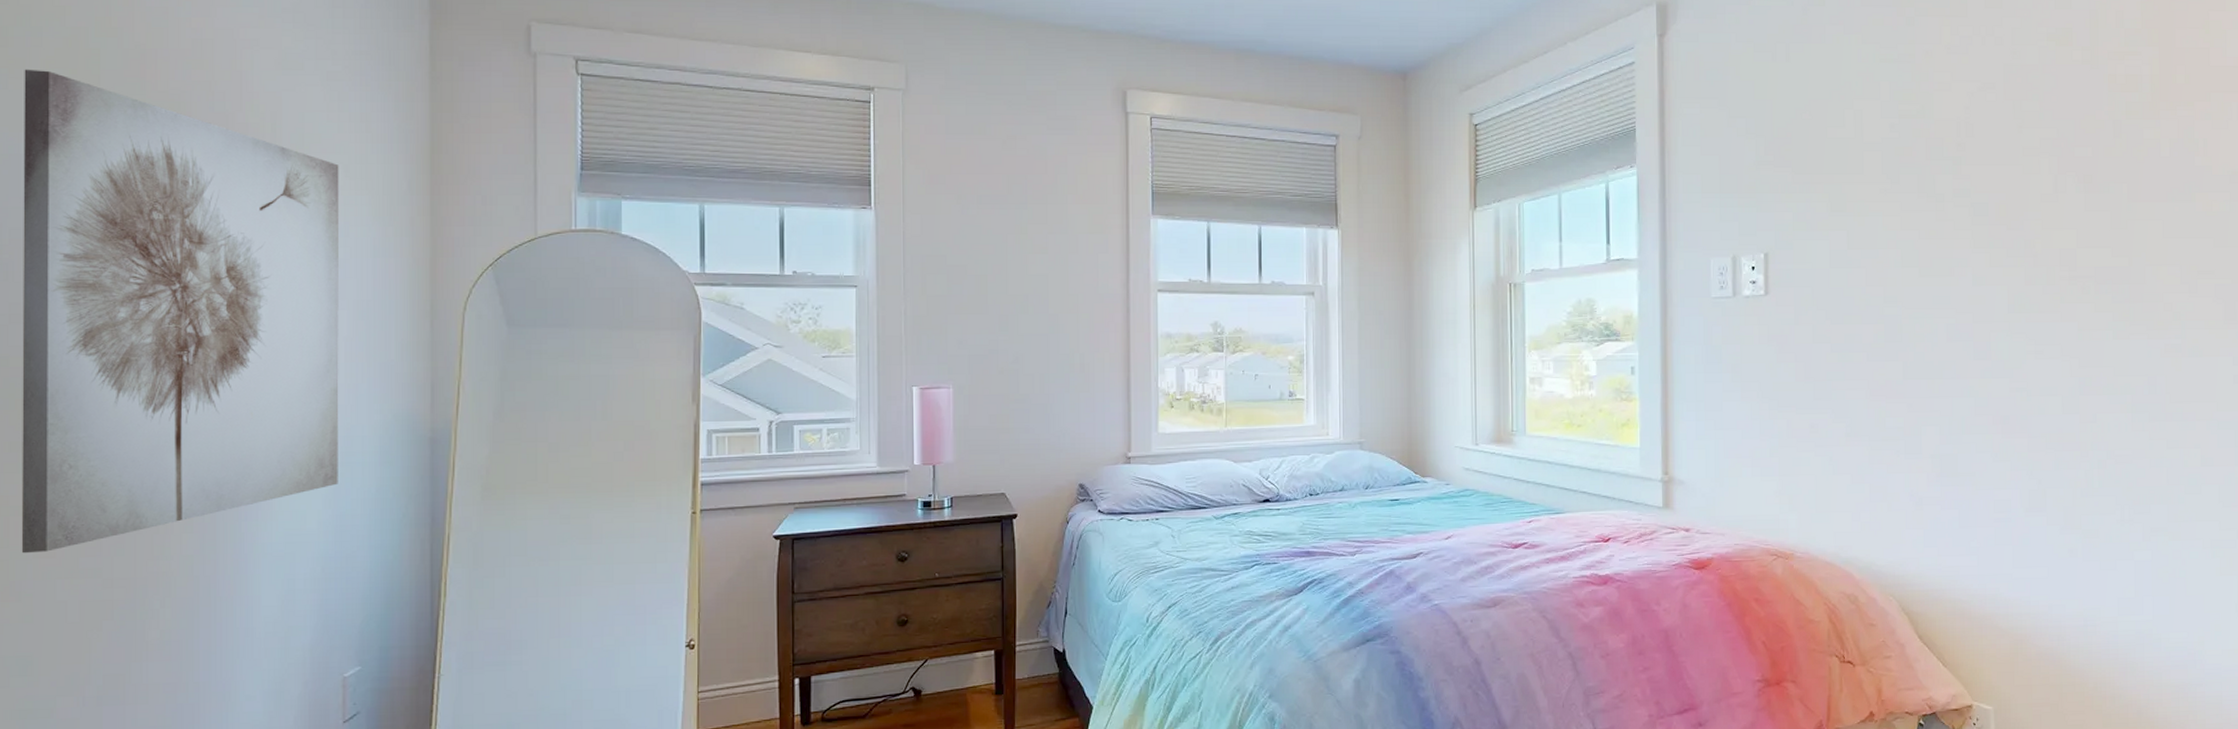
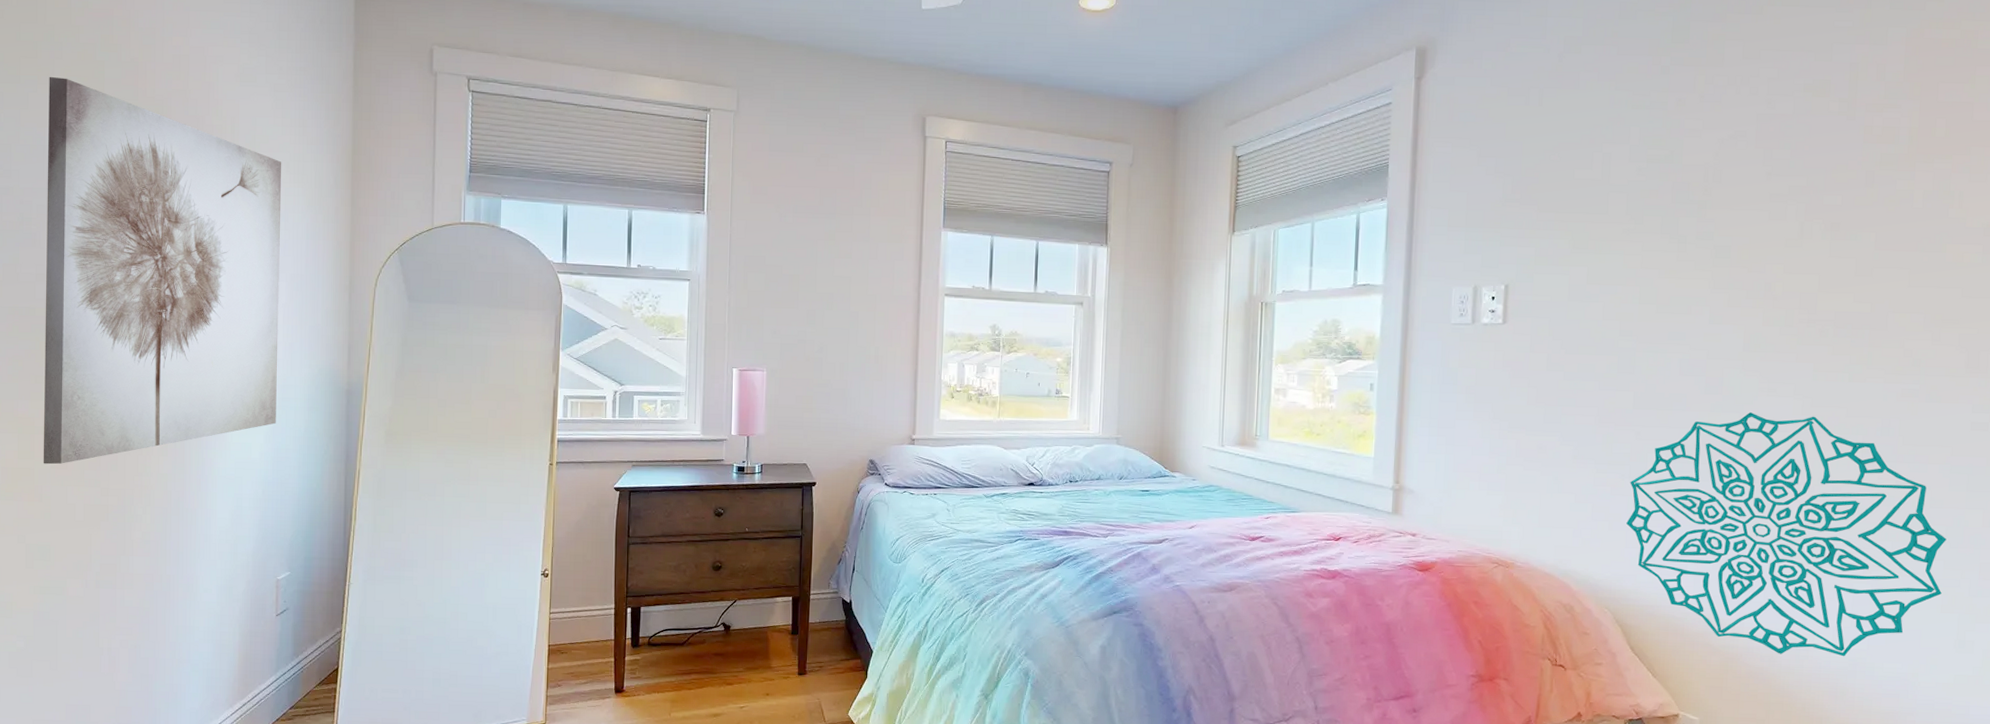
wall decoration: none [1905,376,2220,632] -> present [1626,411,1946,657]

